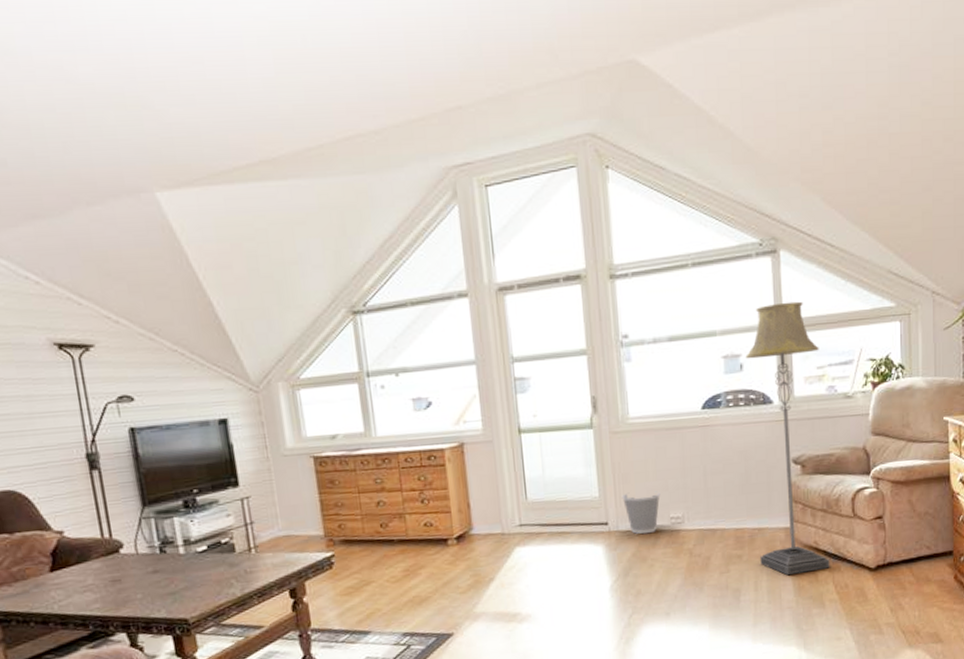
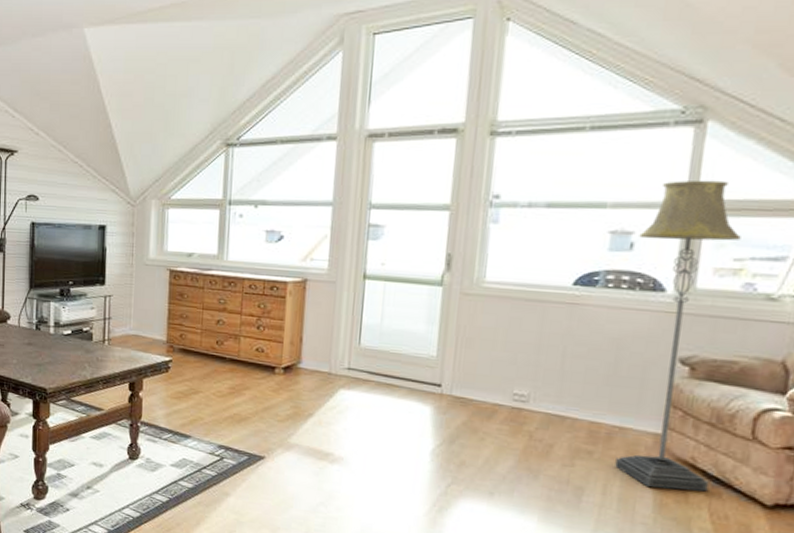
wastebasket: present [621,491,661,535] -> none [461,358,507,405]

